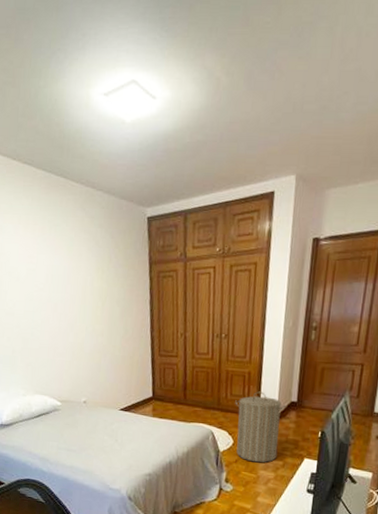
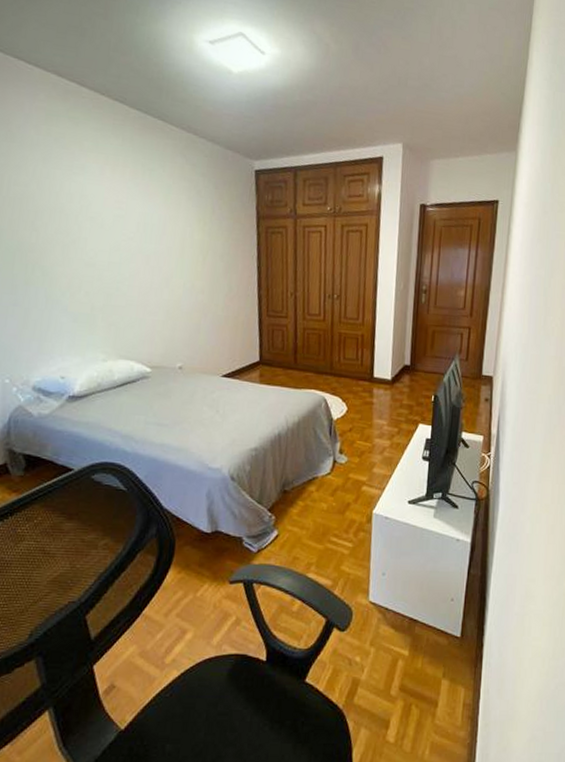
laundry hamper: present [235,391,286,463] -> none [348,354,400,431]

